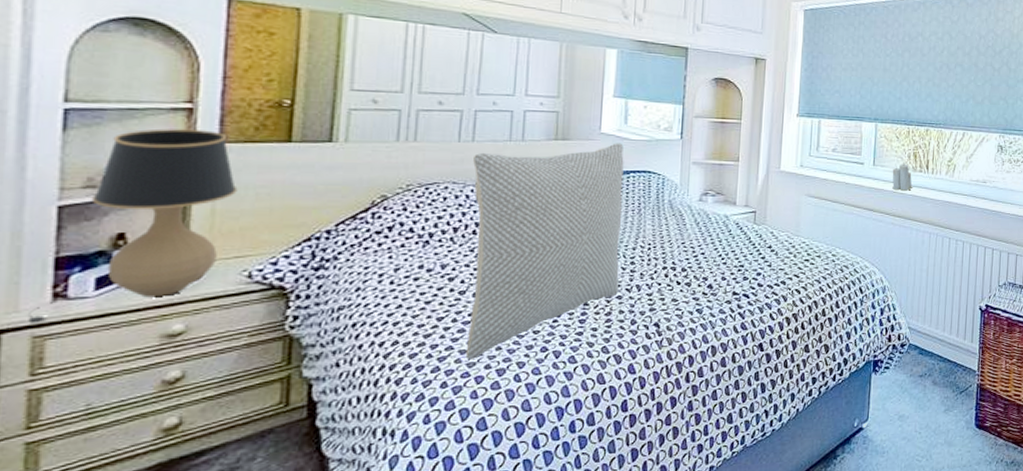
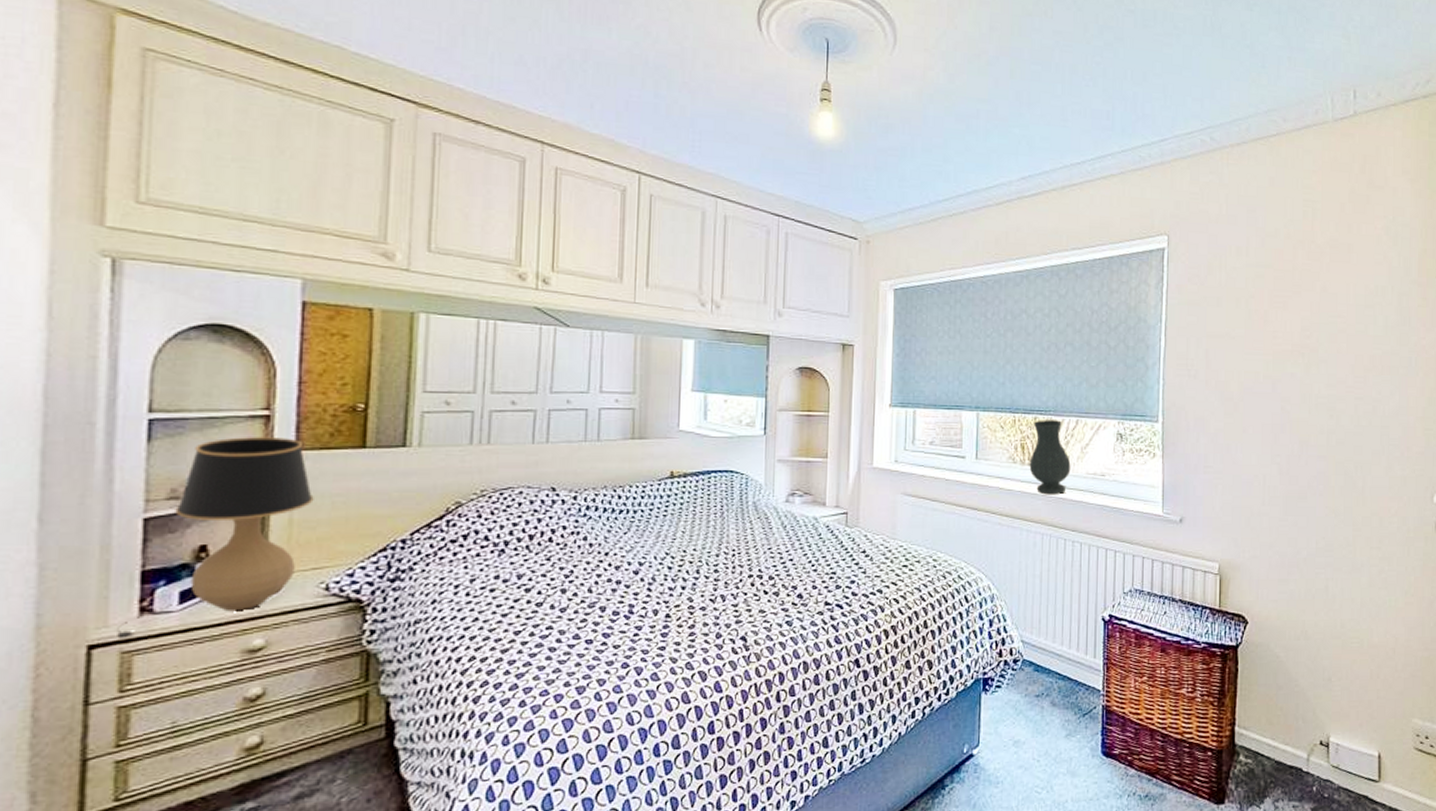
pillow: present [465,143,624,359] -> none [544,441,705,676]
candle: present [892,162,914,192] -> none [997,455,1022,488]
vase: none [920,132,957,199] -> present [1029,420,1071,495]

